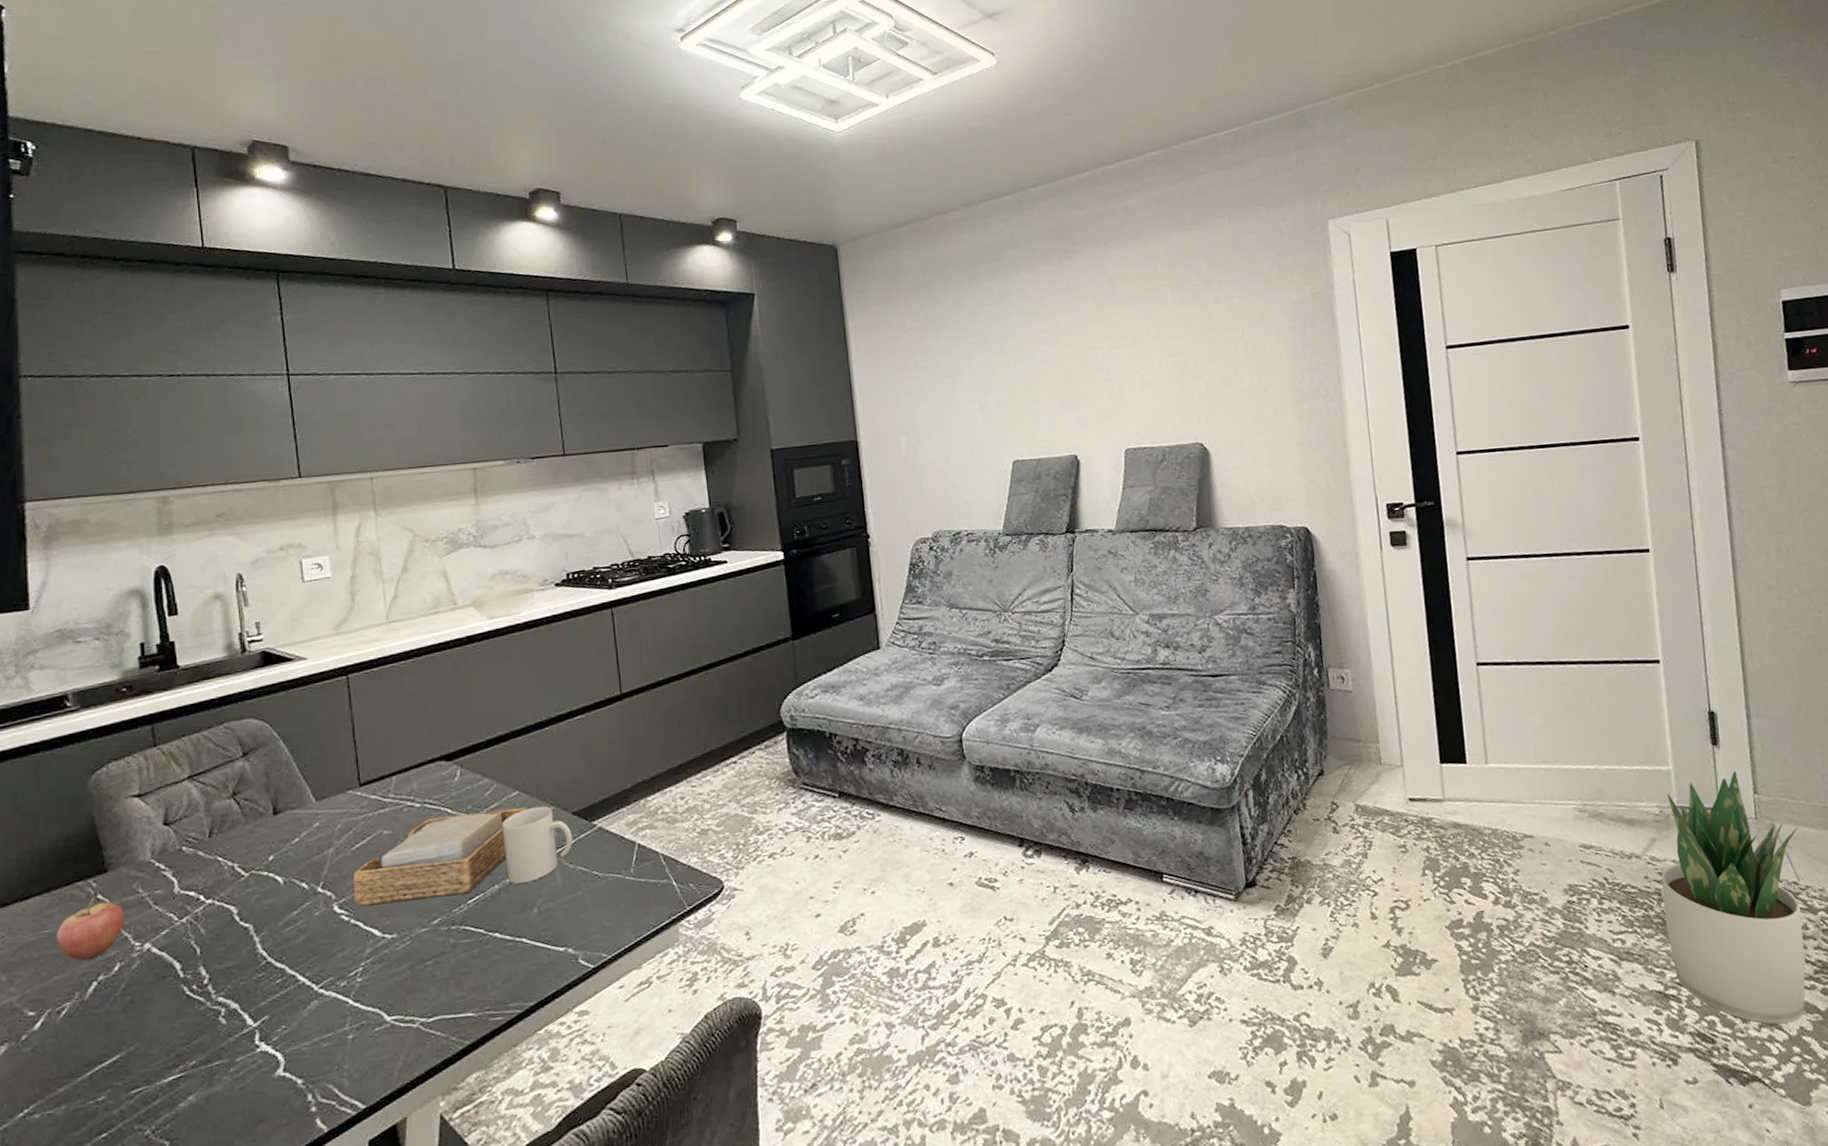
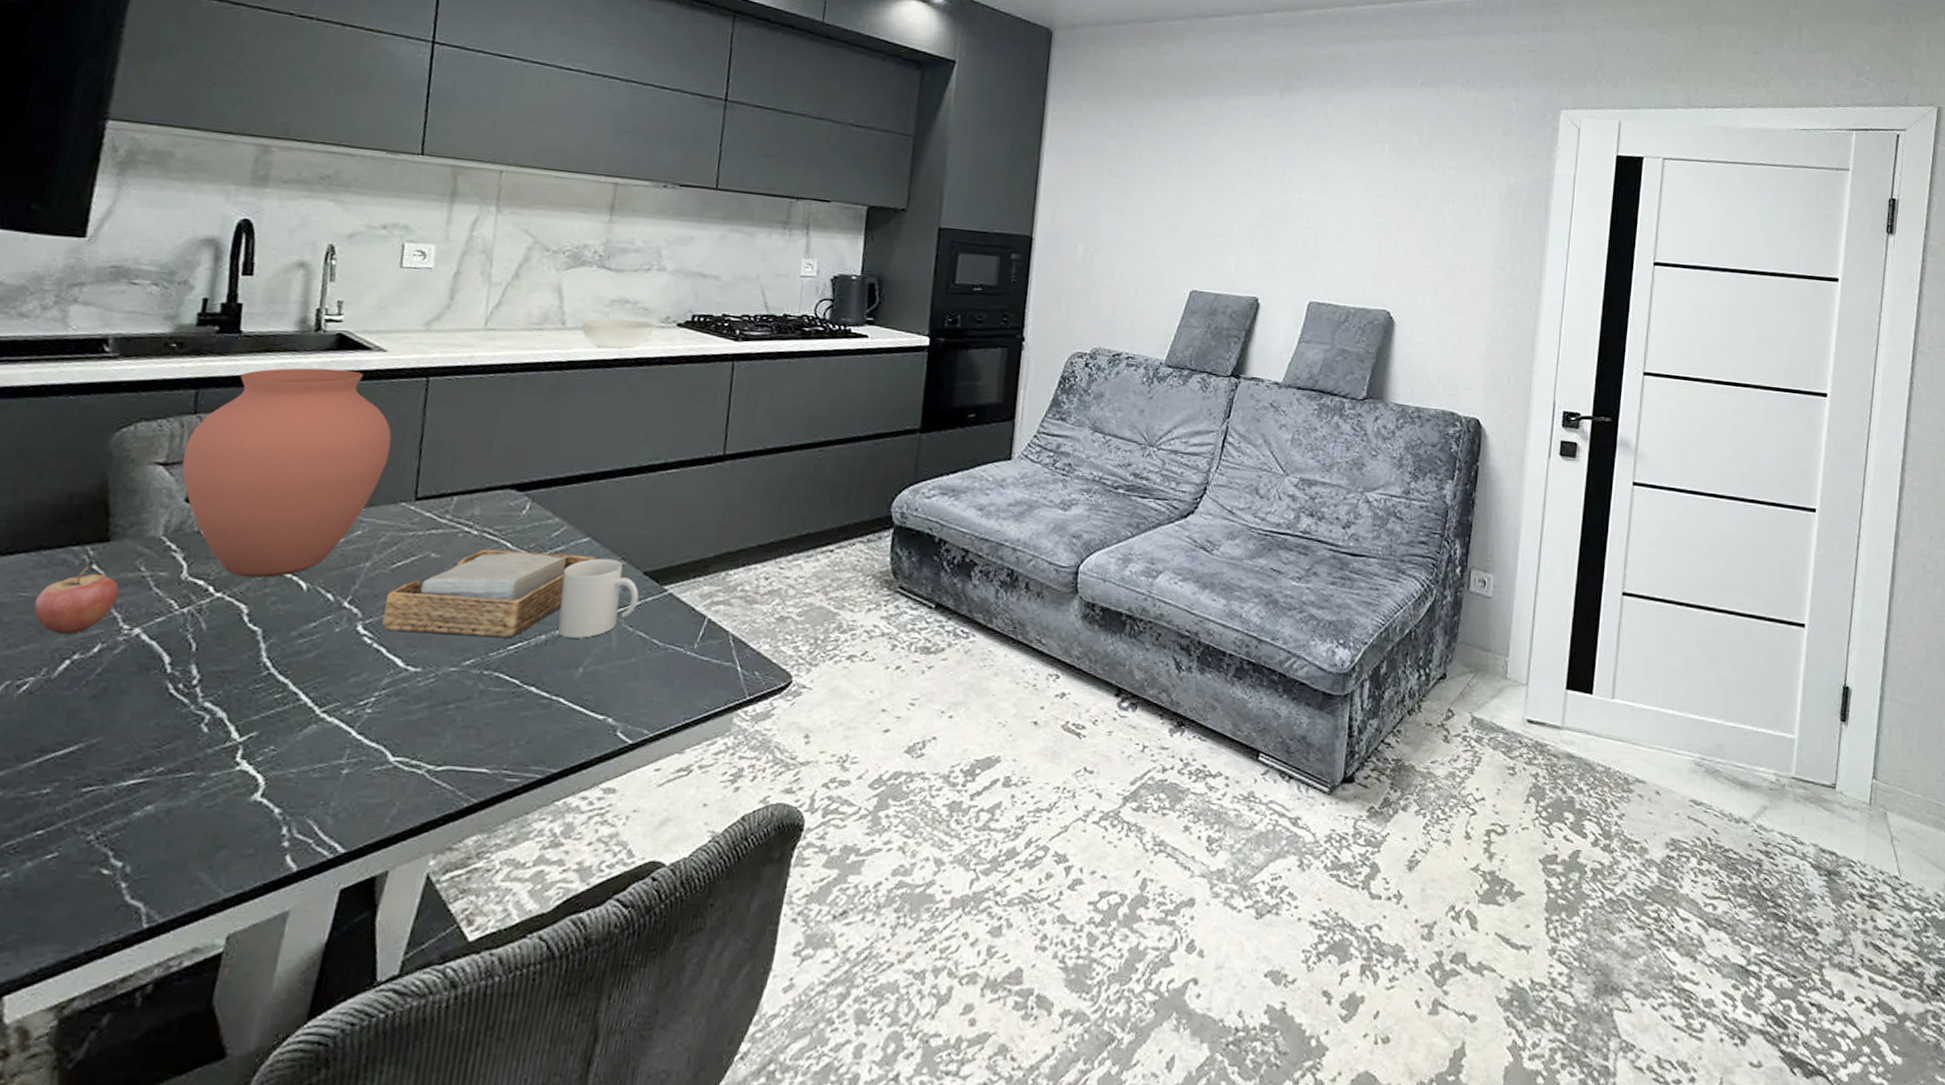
vase: none [153,681,329,883] -> present [182,367,392,579]
planter: present [1661,771,1806,1025] -> none [1760,751,1910,1021]

